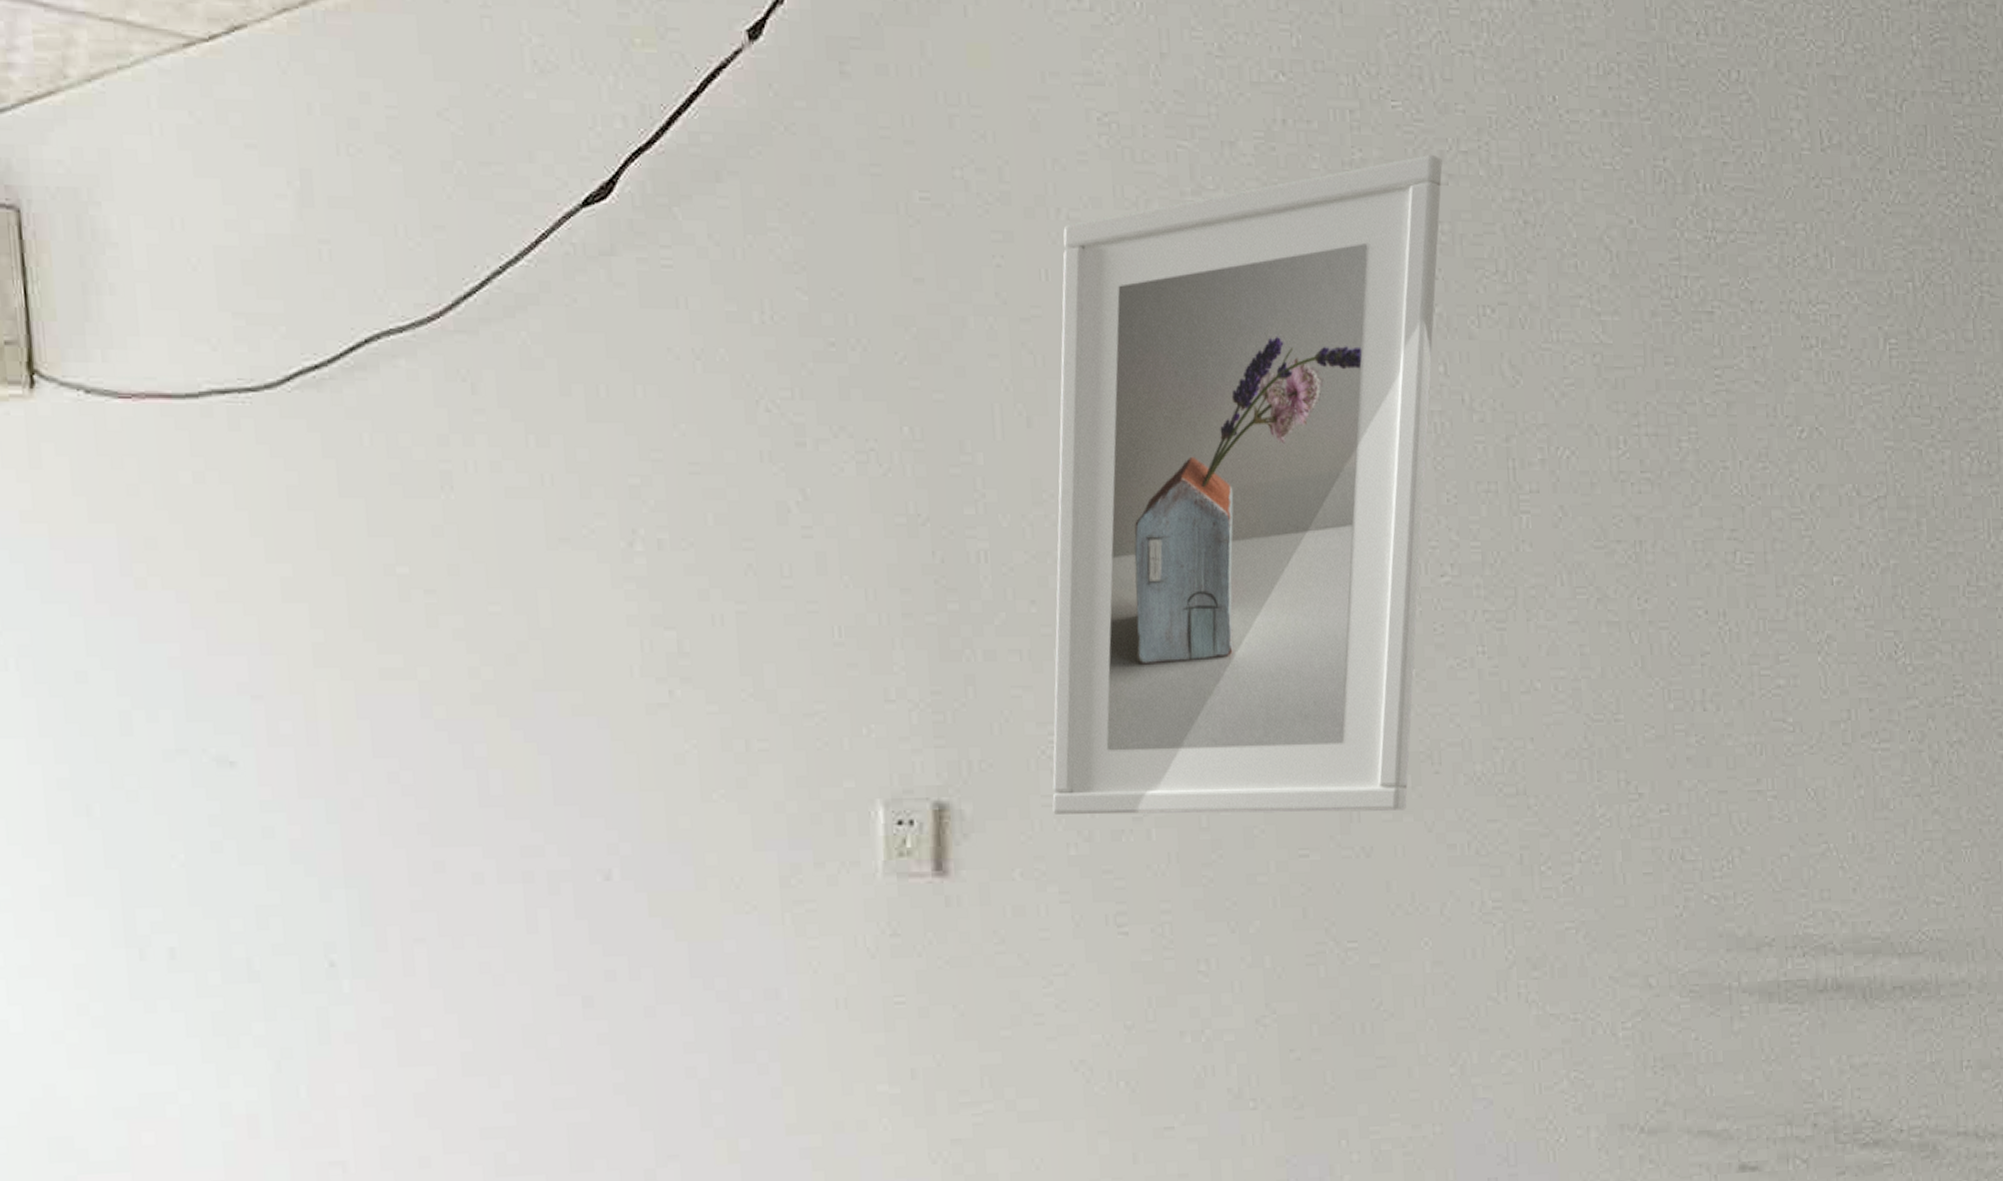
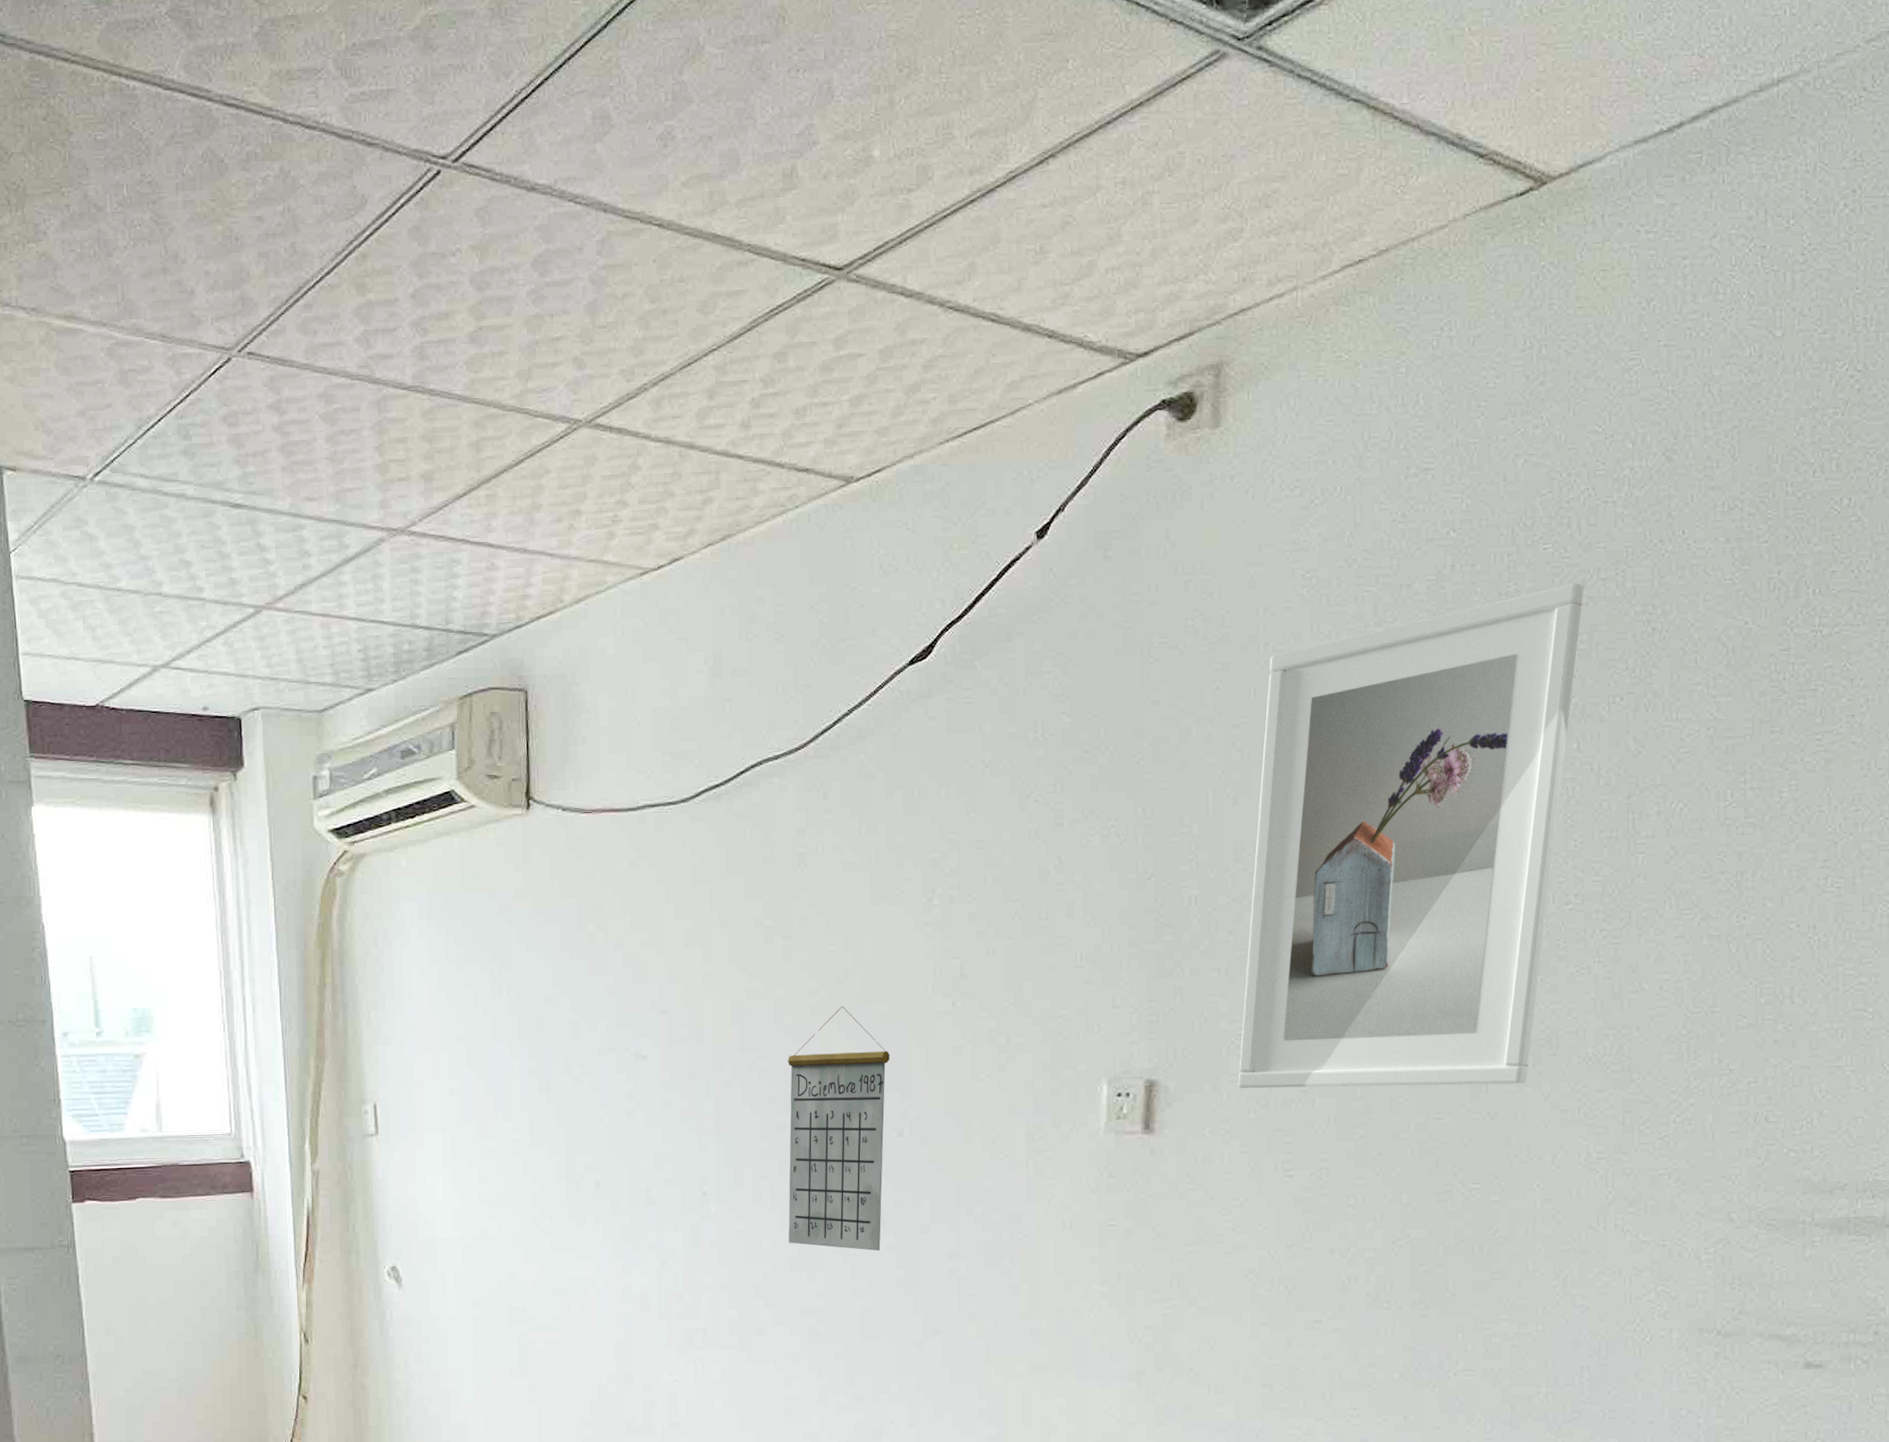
calendar: none [442,693,589,1044] -> present [788,1006,890,1251]

